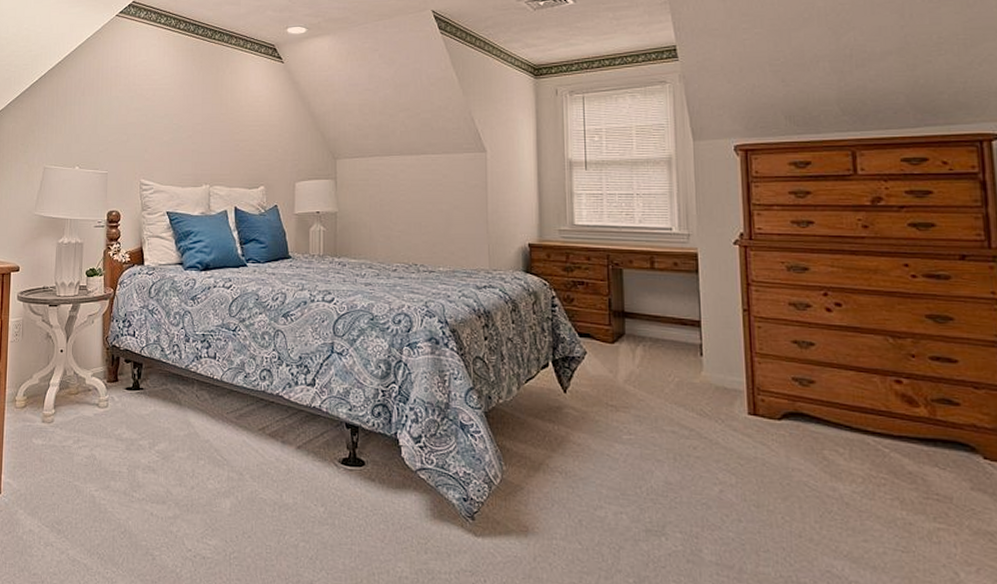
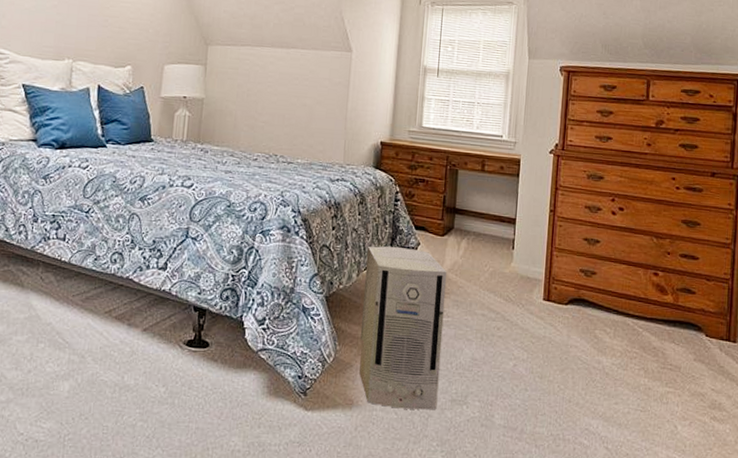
air purifier: none [526,356,629,541] -> present [359,246,447,410]

